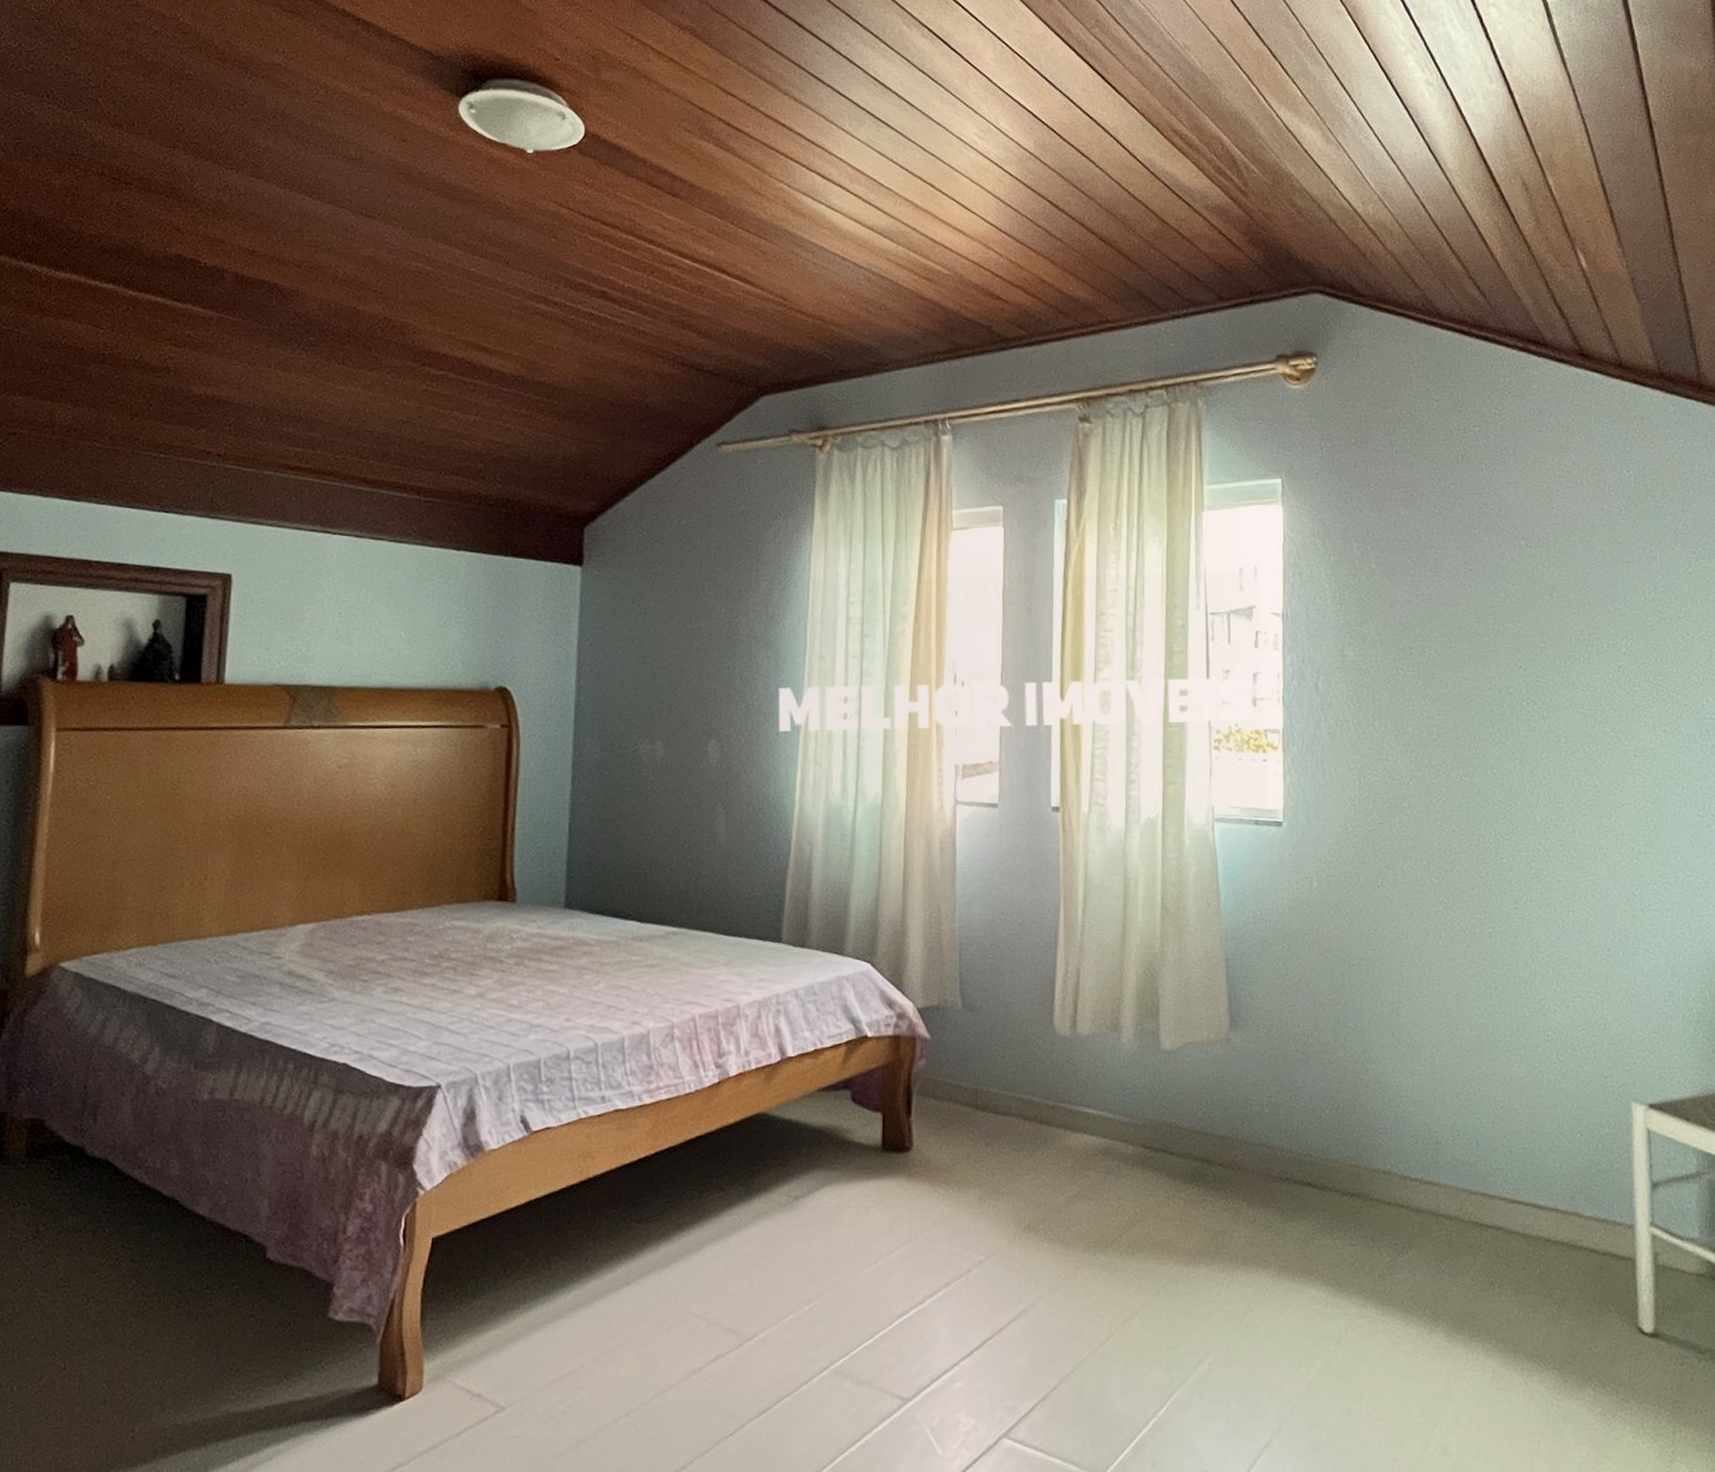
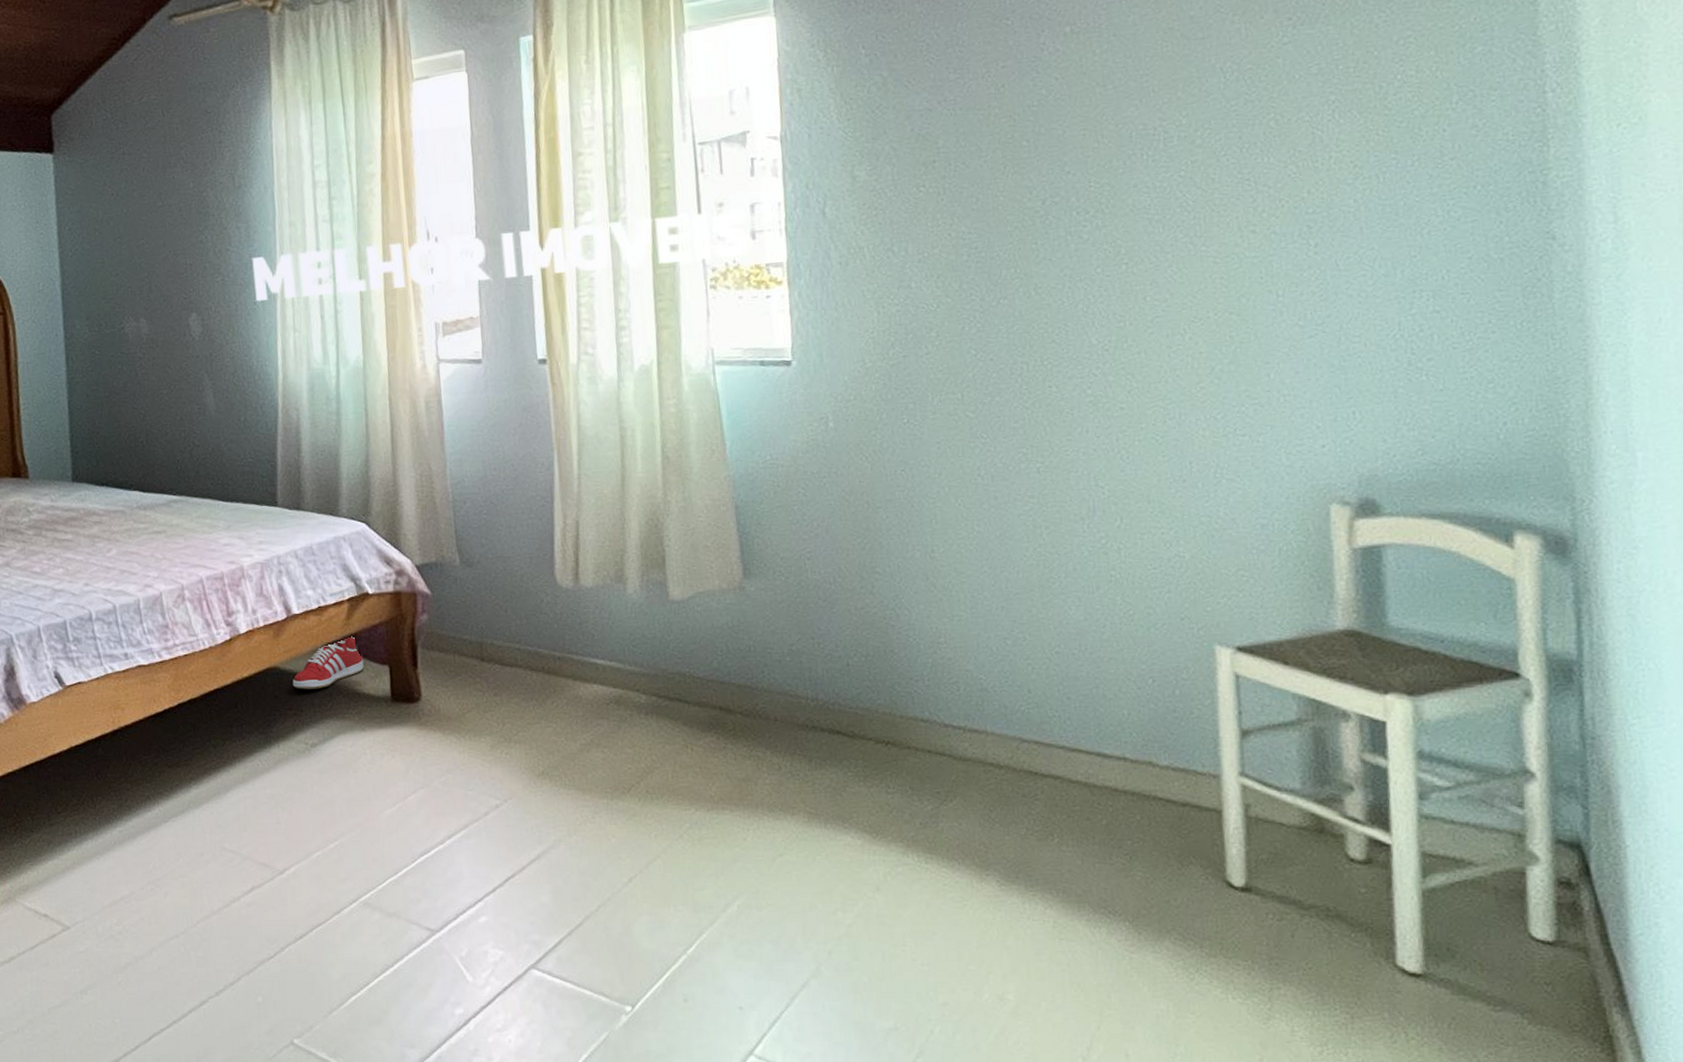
sneaker: none [780,1081,856,1138] -> present [292,636,364,690]

